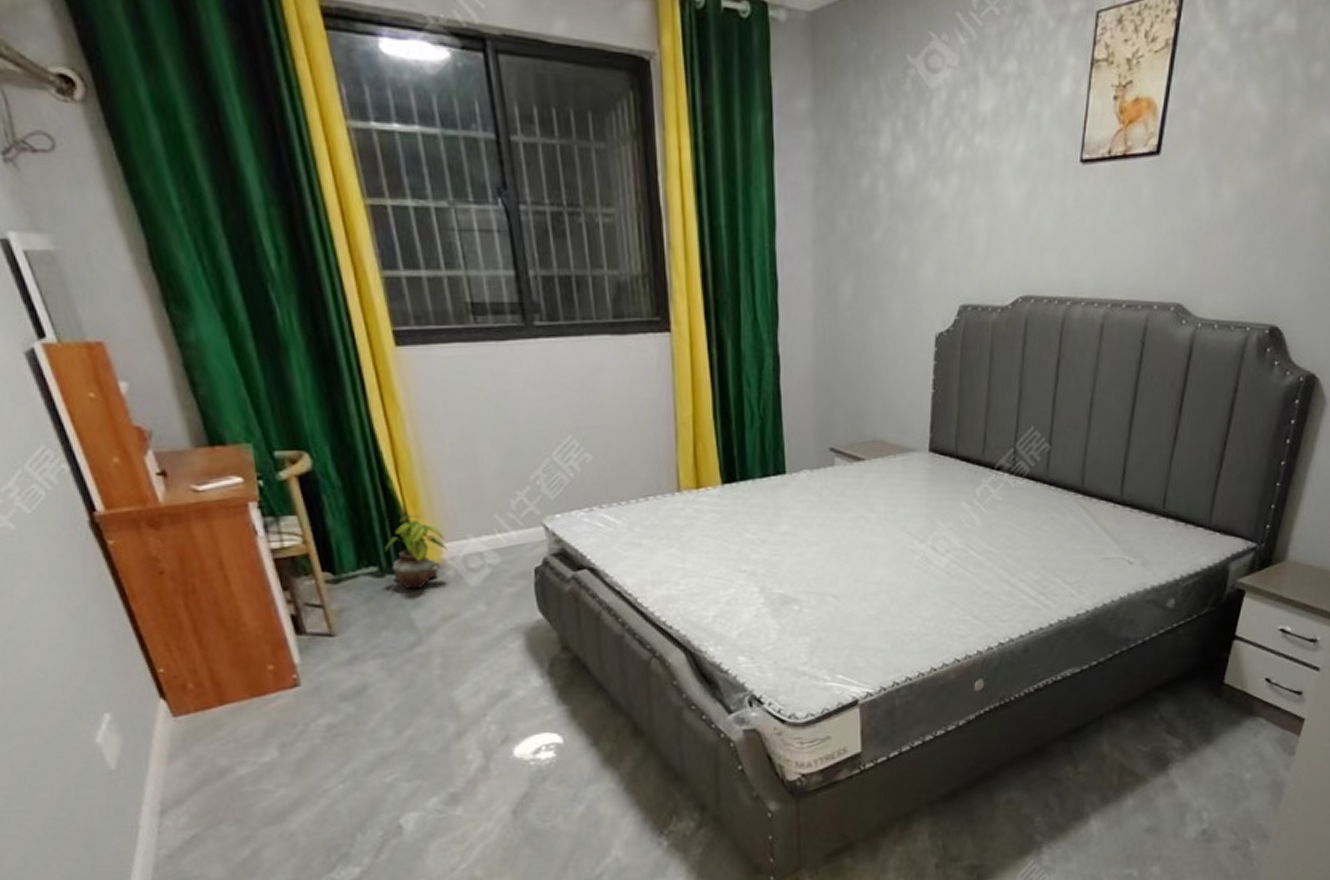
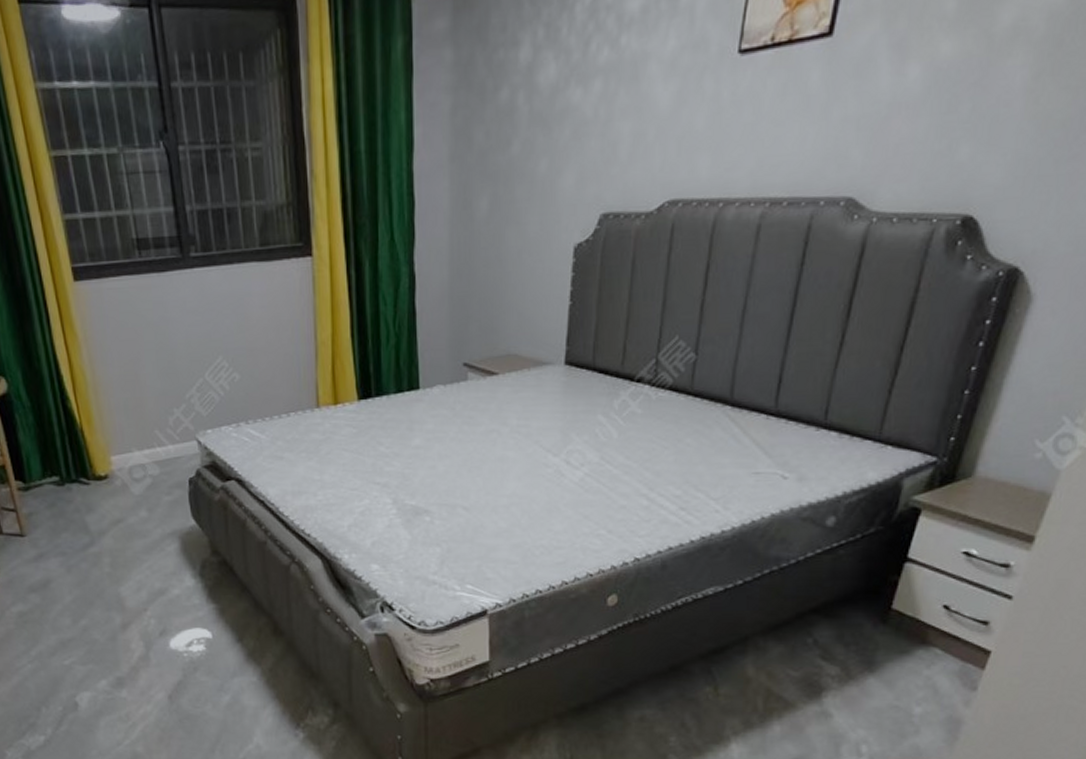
potted plant: present [385,514,448,590] -> none [65,430,116,497]

